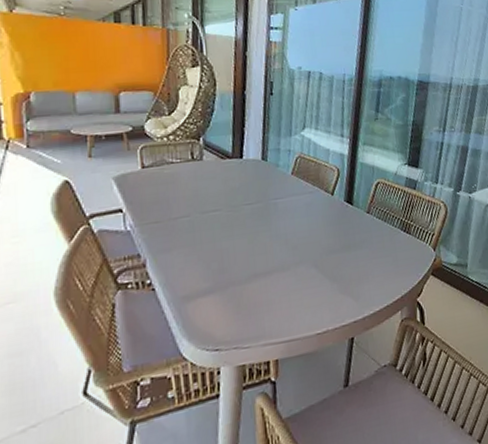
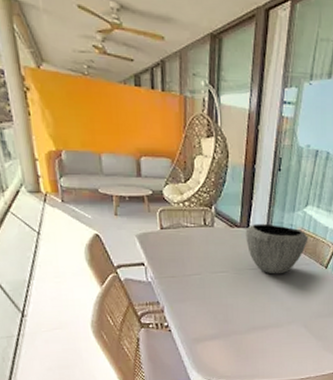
bowl: none [238,151,310,208] -> present [245,223,309,275]

